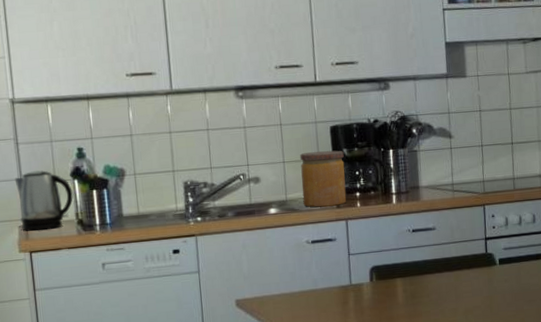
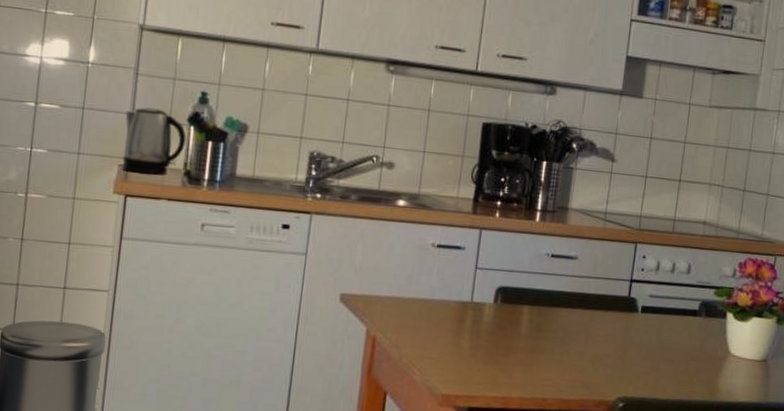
jar: present [300,150,347,208] -> none [436,146,492,212]

